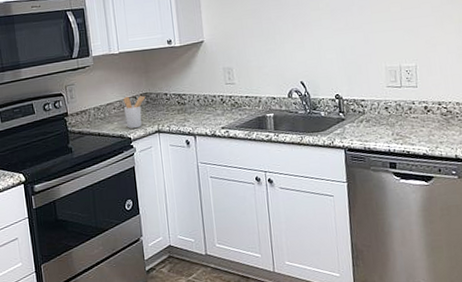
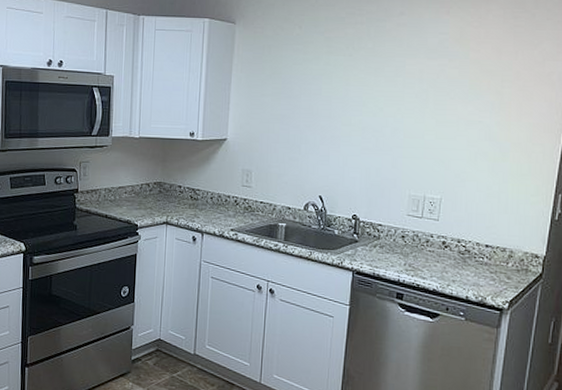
utensil holder: present [123,96,146,128] -> none [135,182,159,216]

